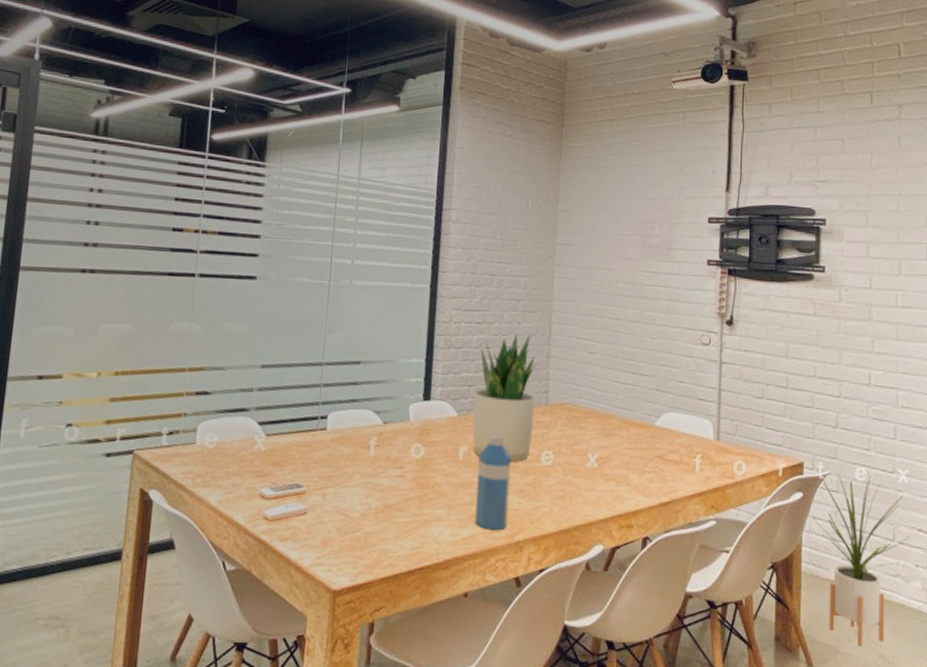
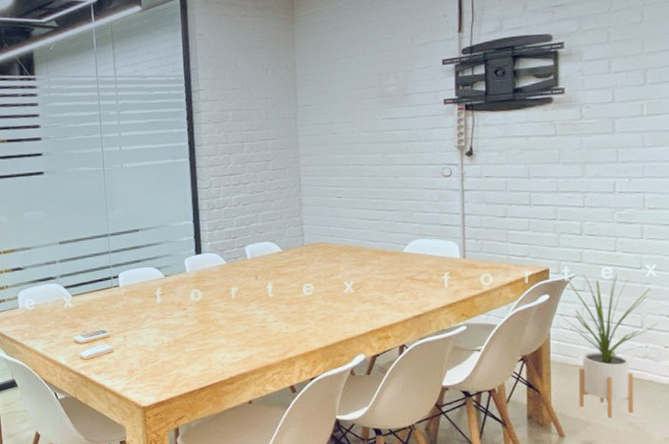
planter: present [472,334,537,462] -> none [239,189,294,296]
water bottle: present [475,435,512,531] -> none [248,276,279,351]

